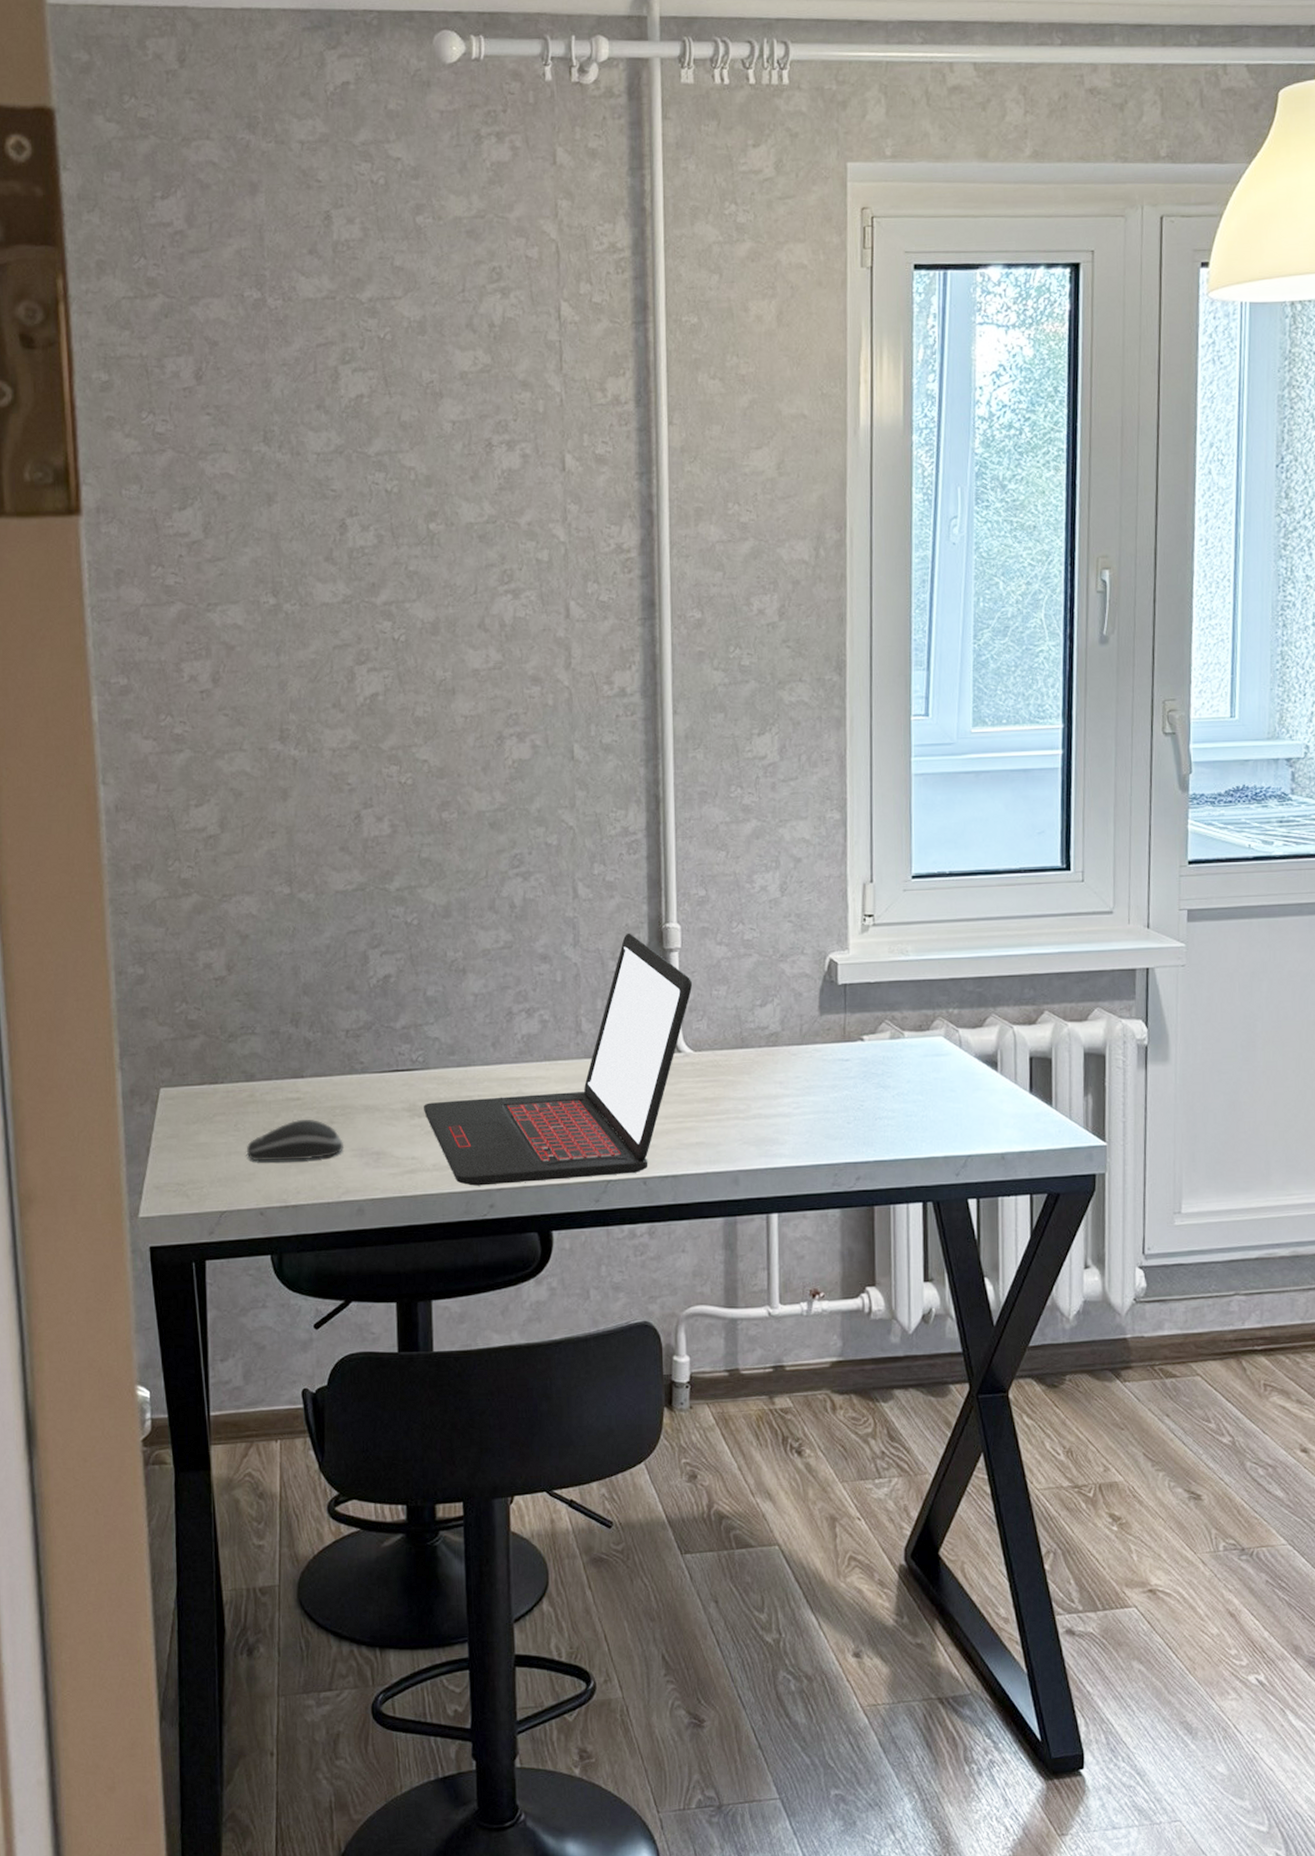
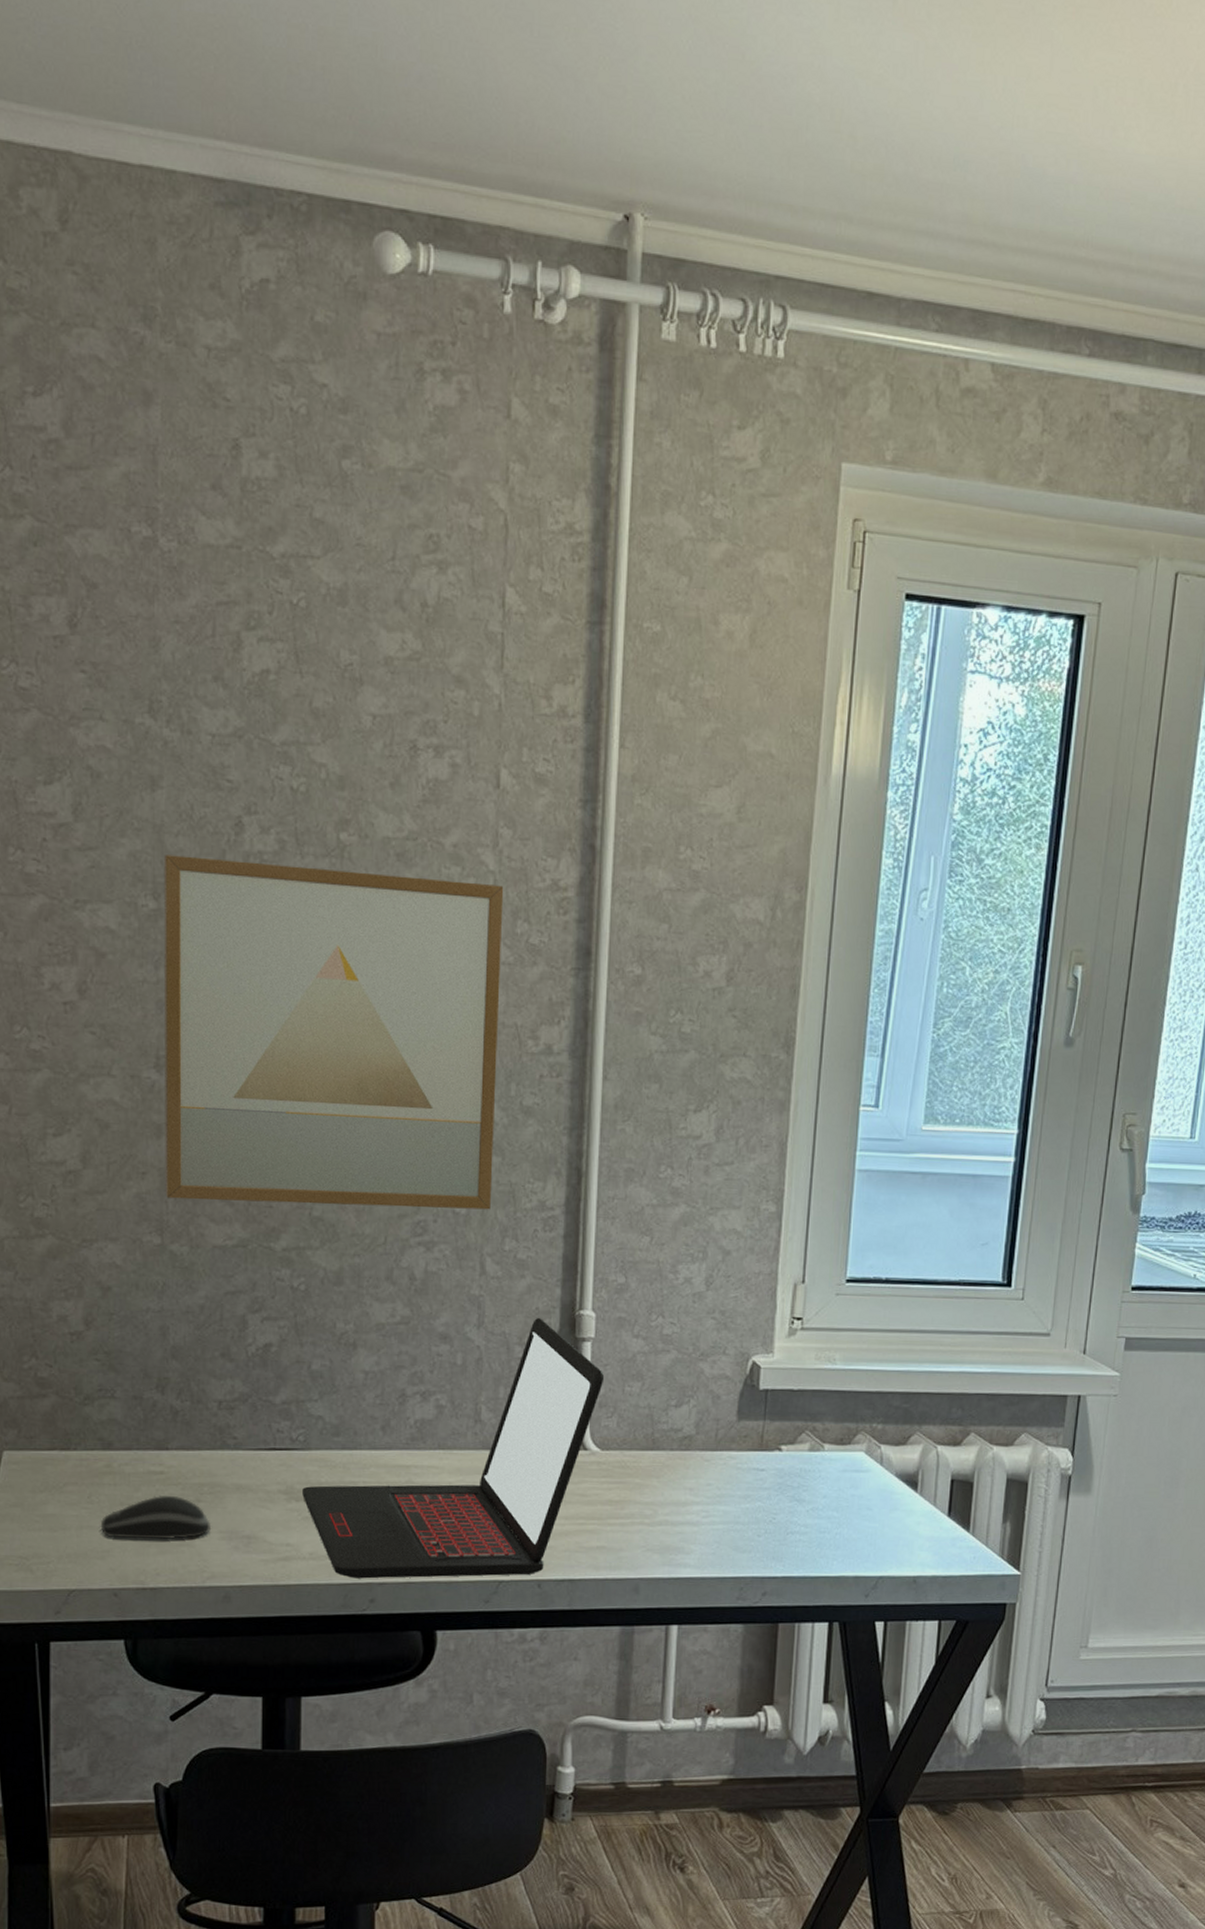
wall art: none [280,553,580,853] -> present [163,854,504,1210]

